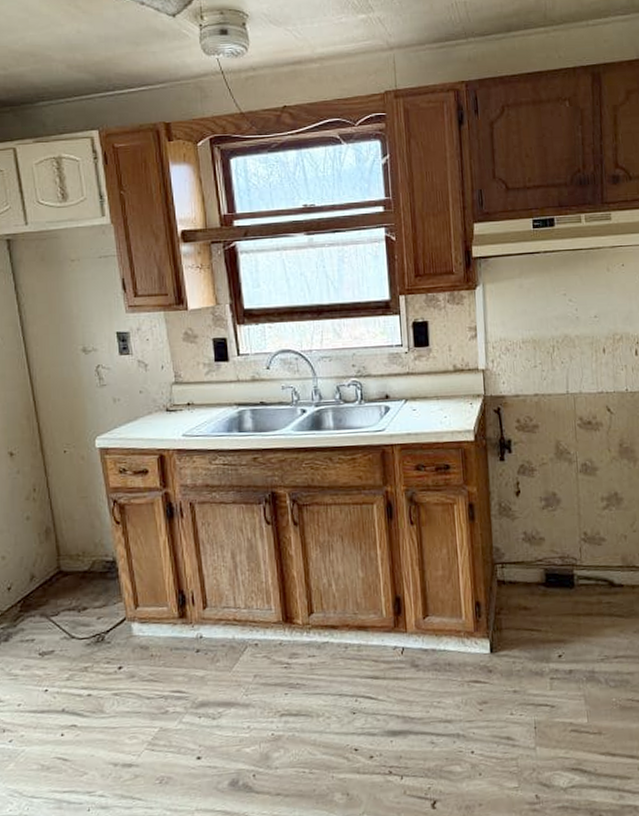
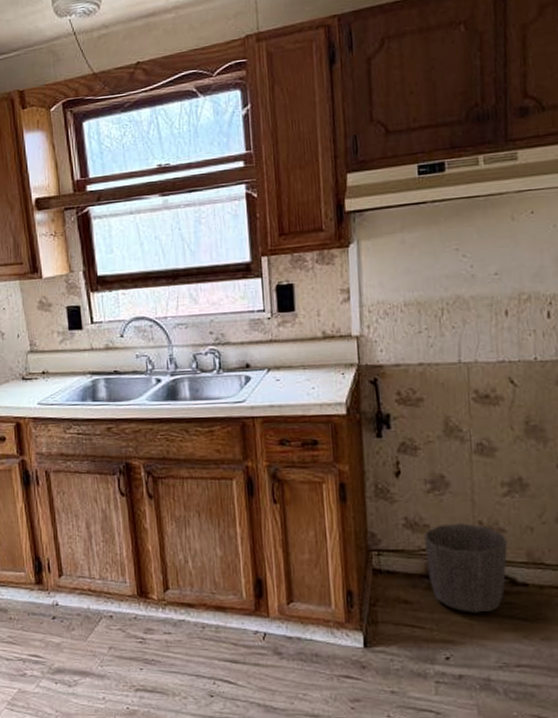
waste basket: none [539,534,607,614] -> present [423,523,508,613]

